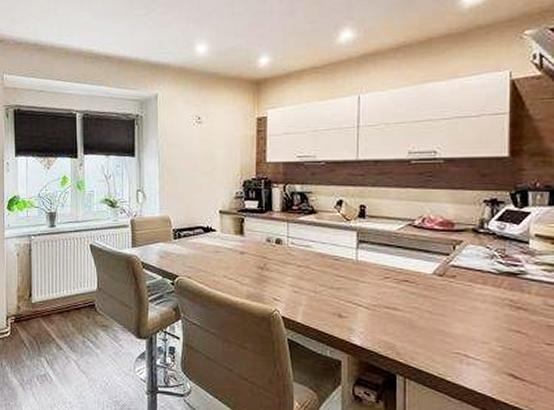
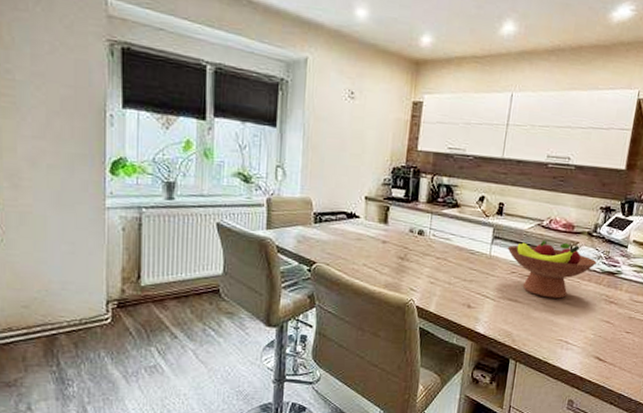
fruit bowl: none [376,240,490,305] -> present [507,239,597,299]

